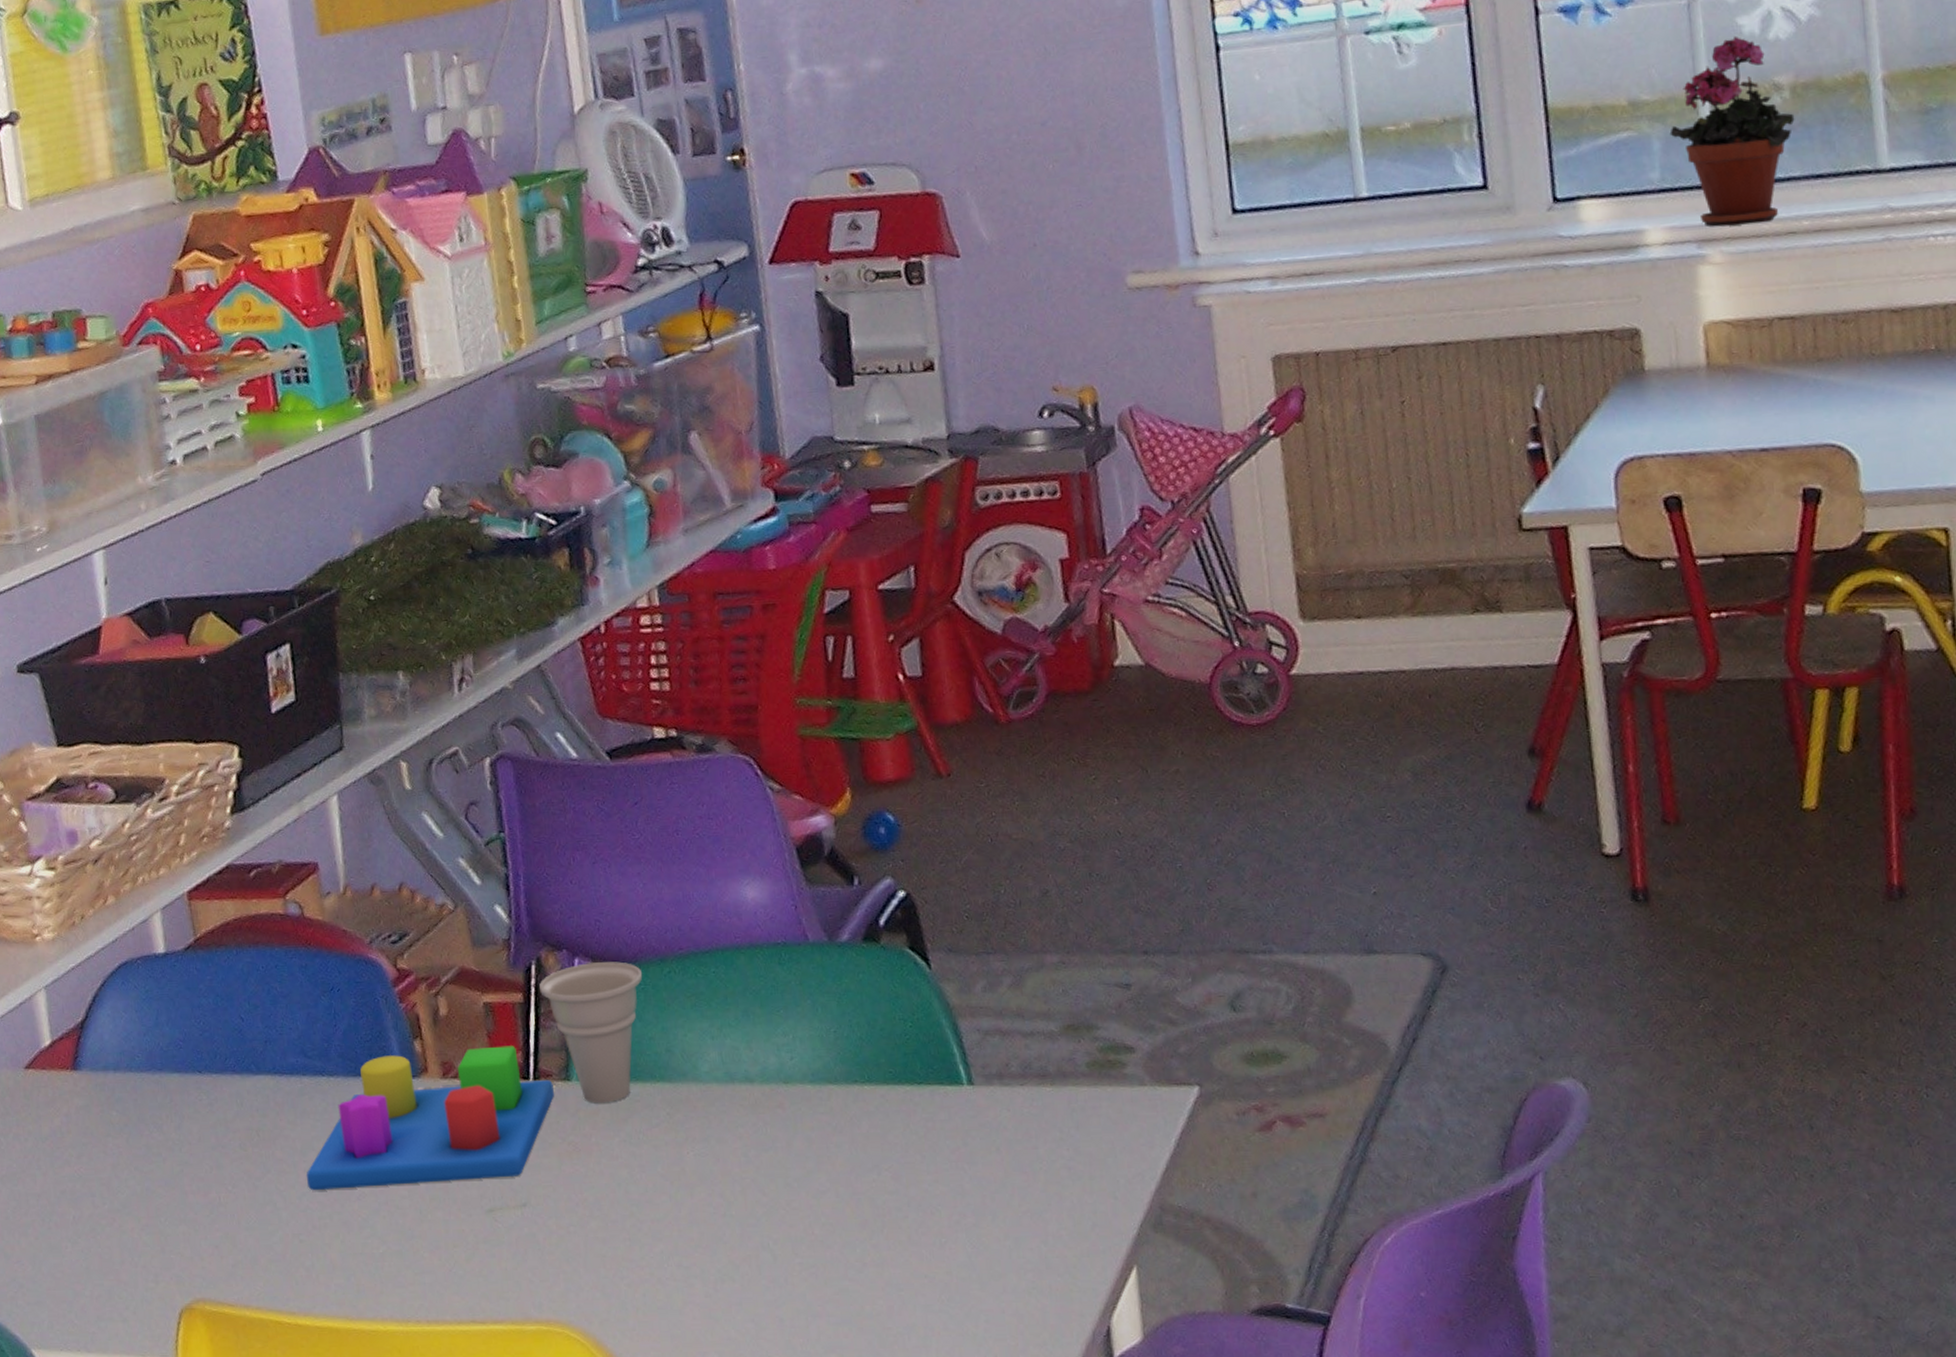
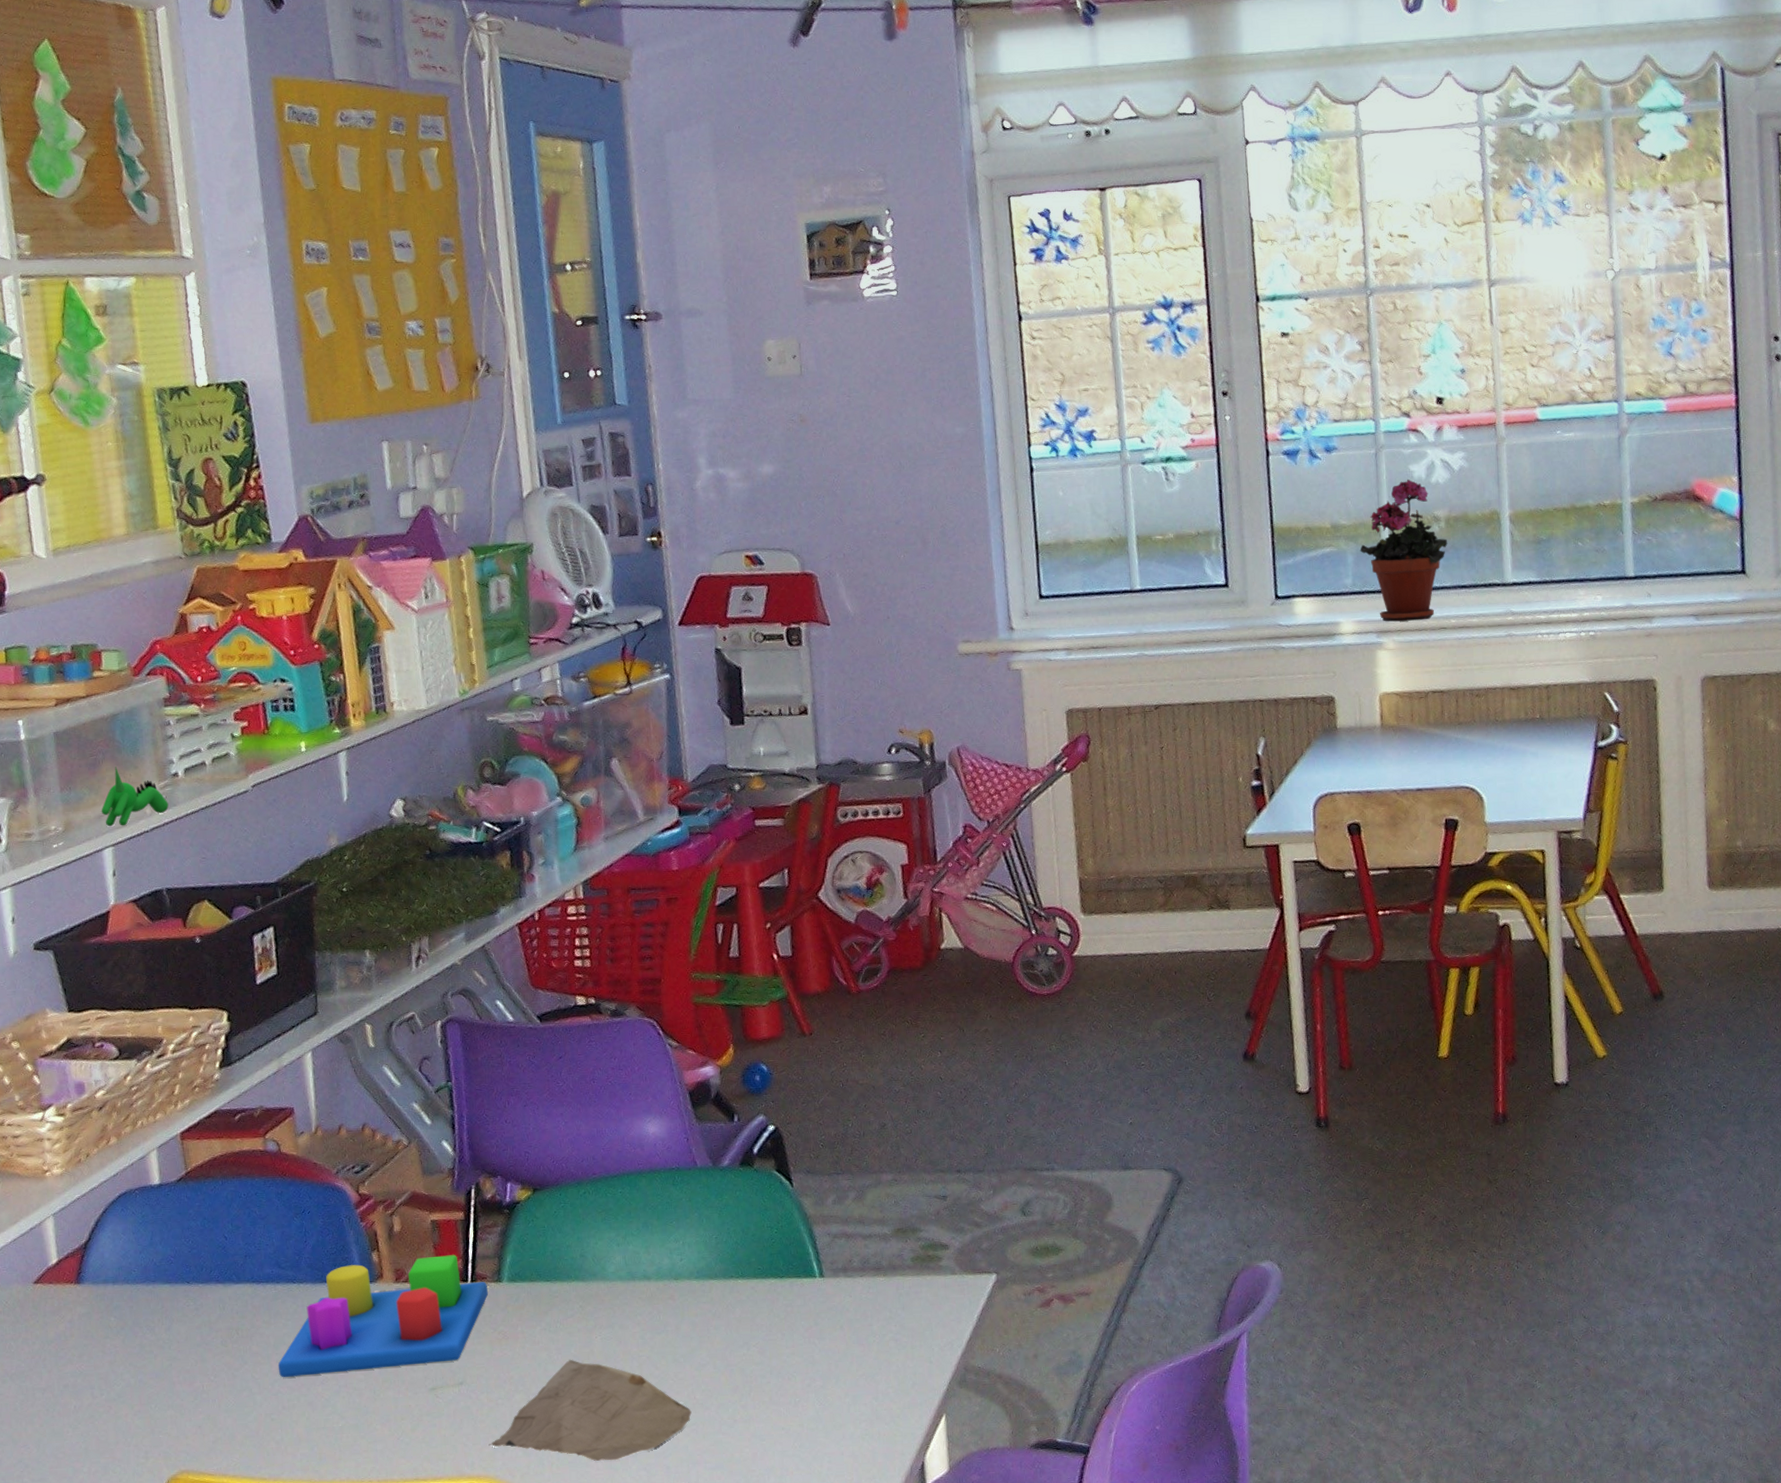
toy dinosaur: none [89,454,166,526] -> present [101,767,169,827]
cup: present [539,961,643,1104] -> none [478,1185,563,1300]
paper: none [559,1179,810,1309] -> present [488,1359,692,1462]

